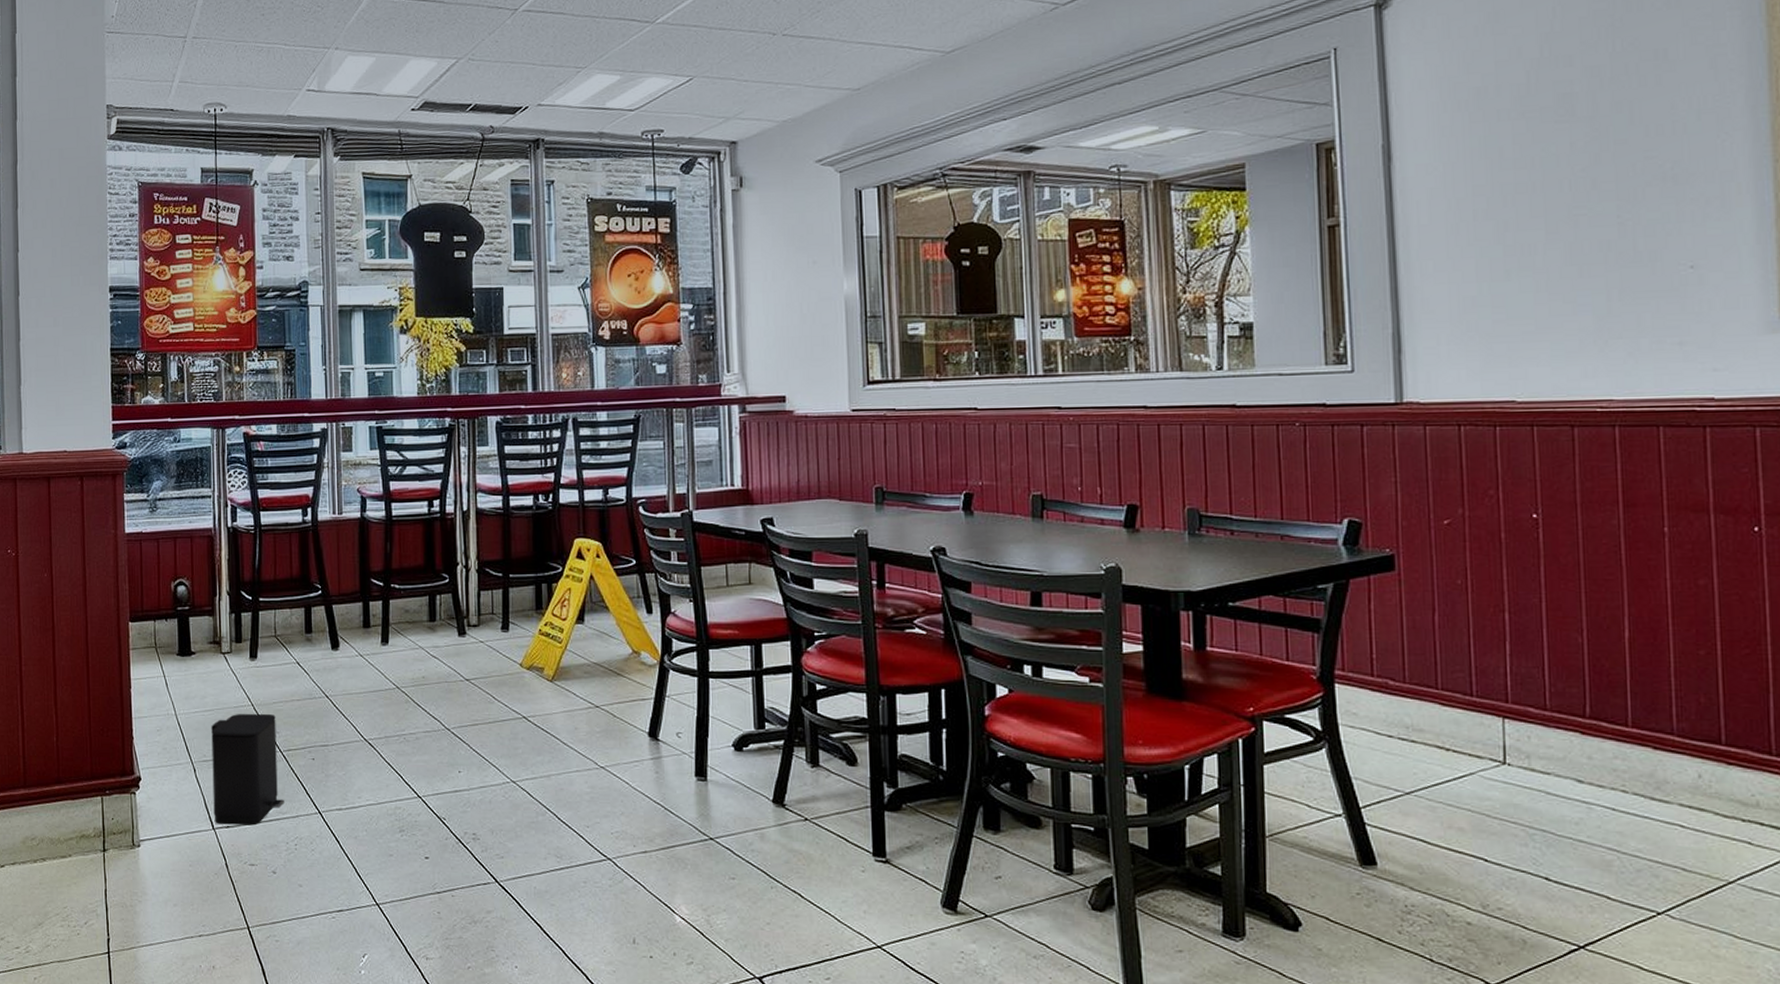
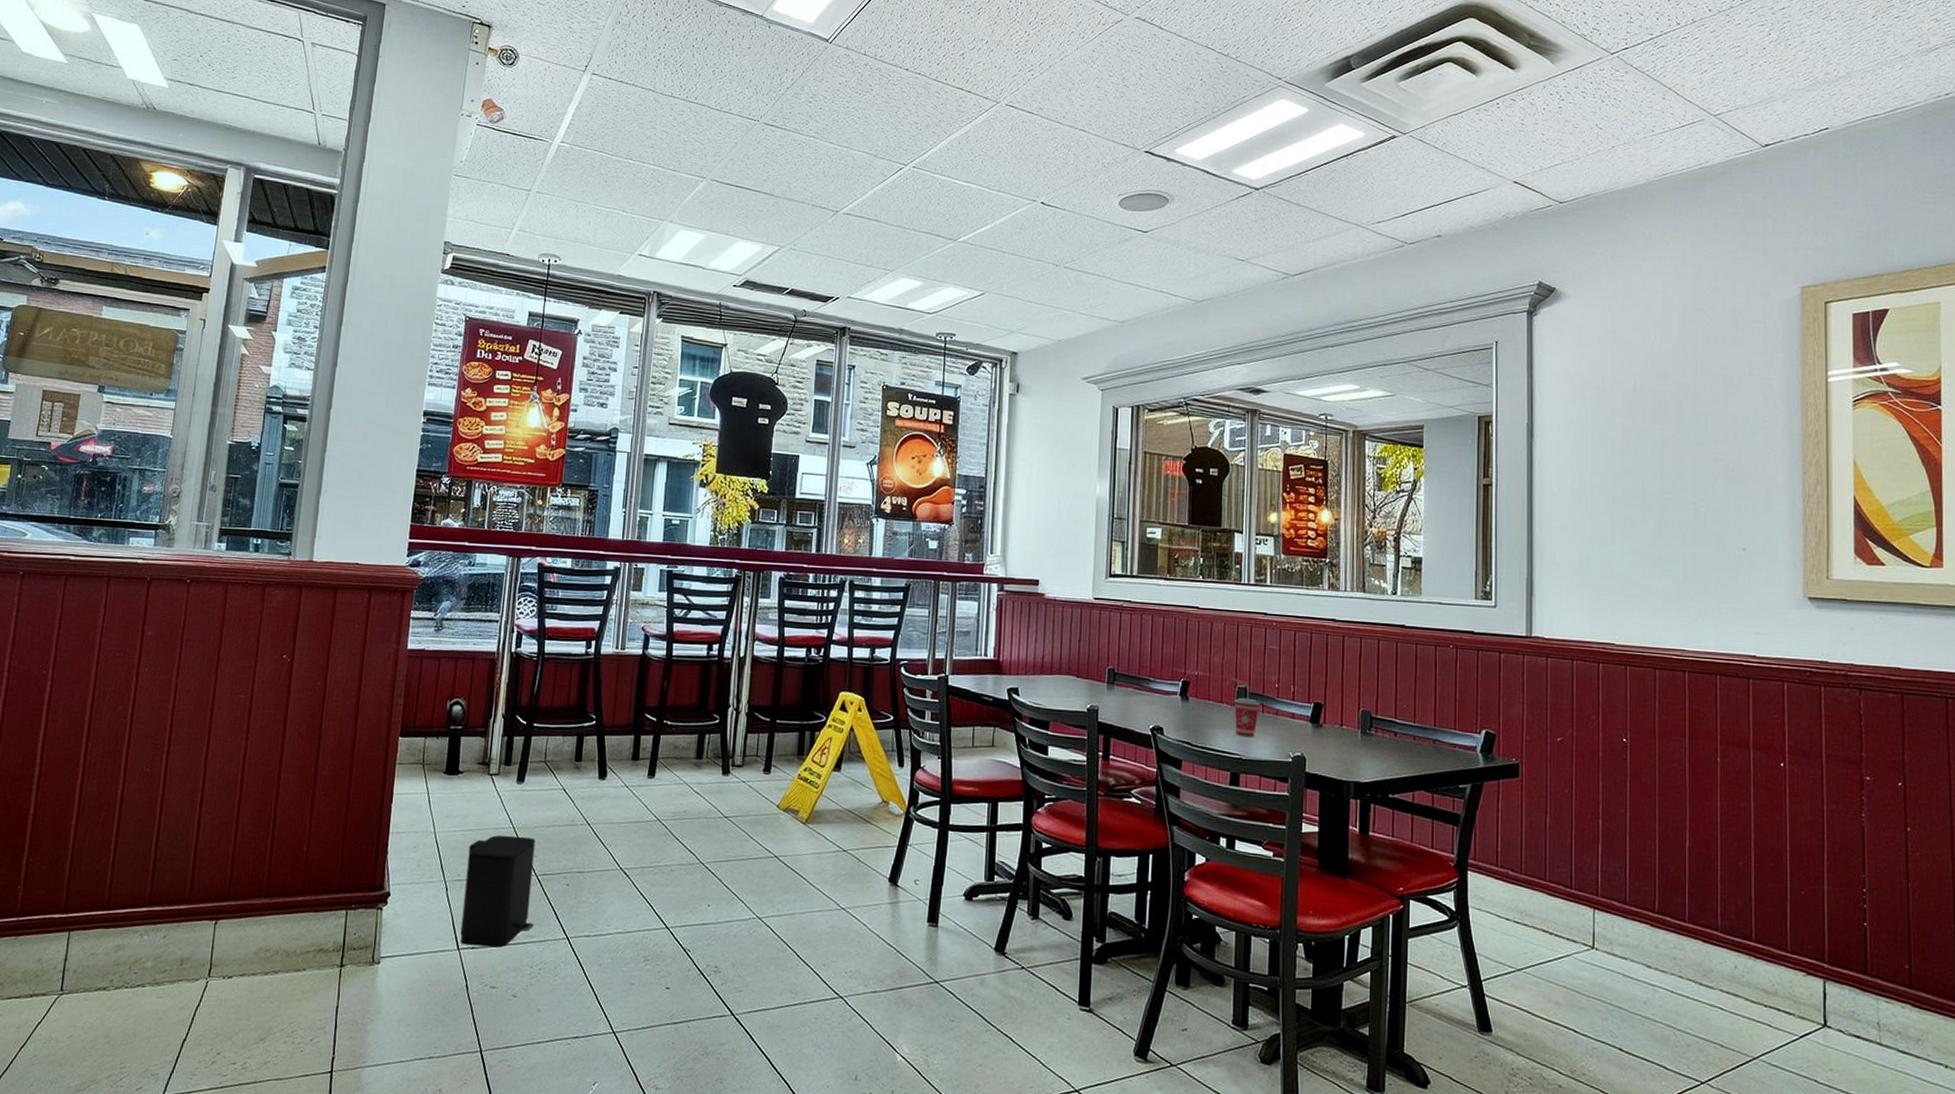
beverage cup: none [1023,484,1062,549] -> present [1231,677,1261,737]

